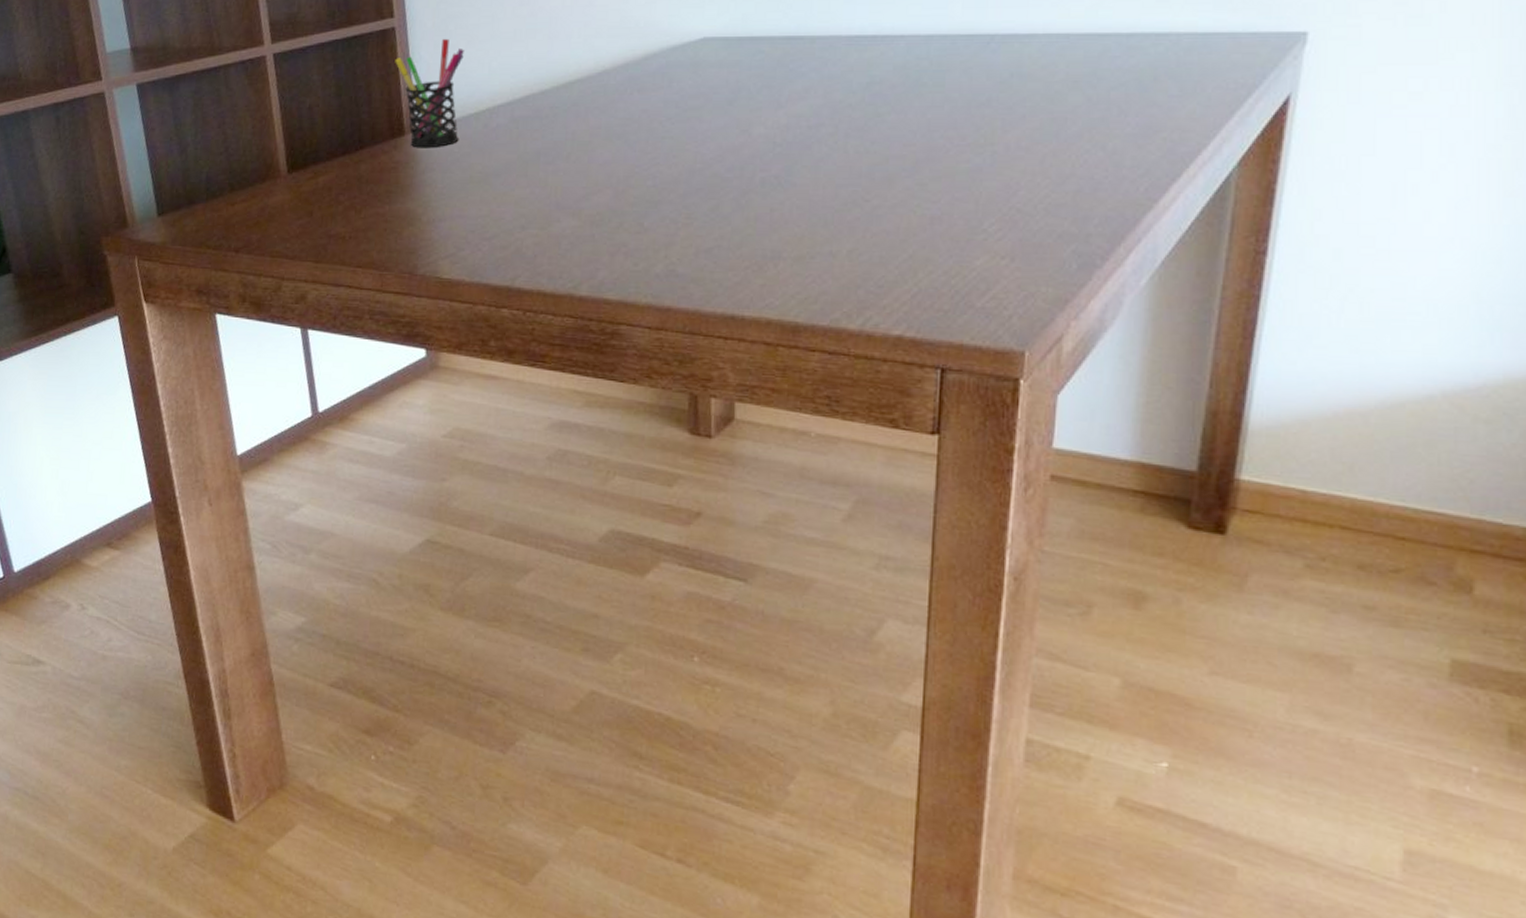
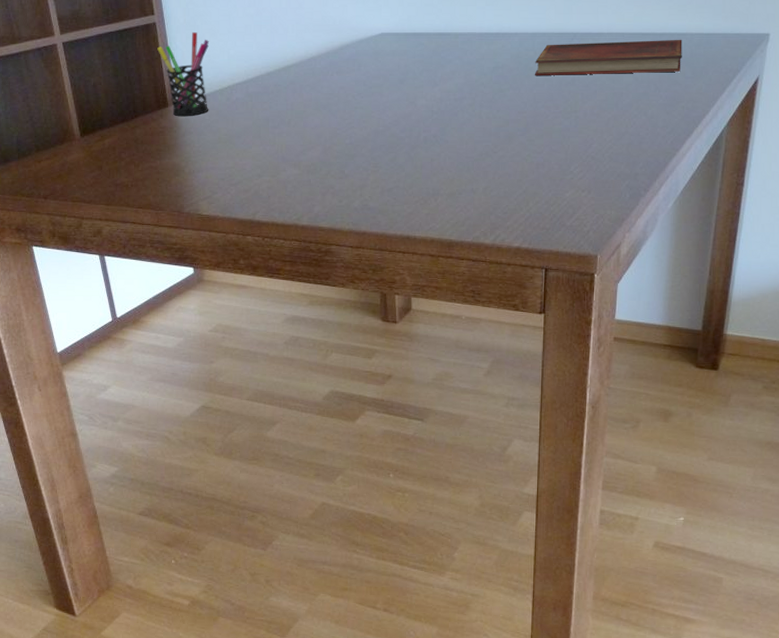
diary: none [930,41,1163,94] -> present [535,39,683,75]

